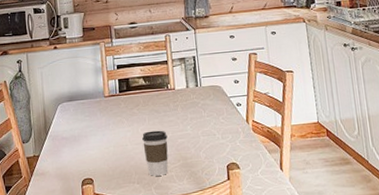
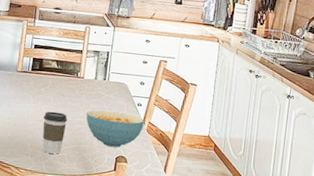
cereal bowl: none [185,116,249,156] -> present [86,110,144,148]

